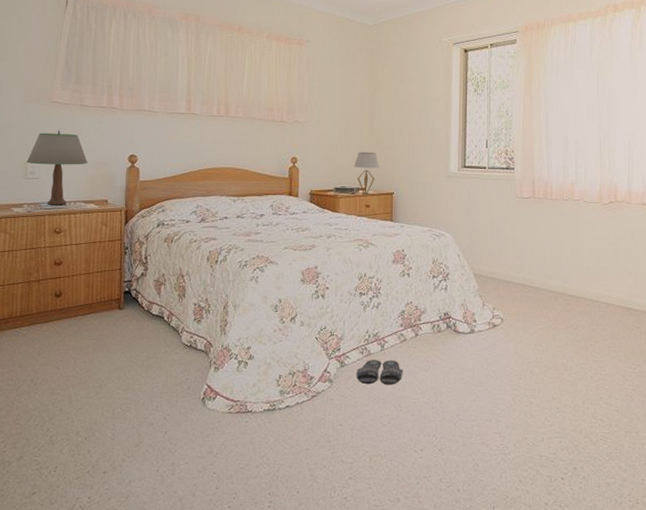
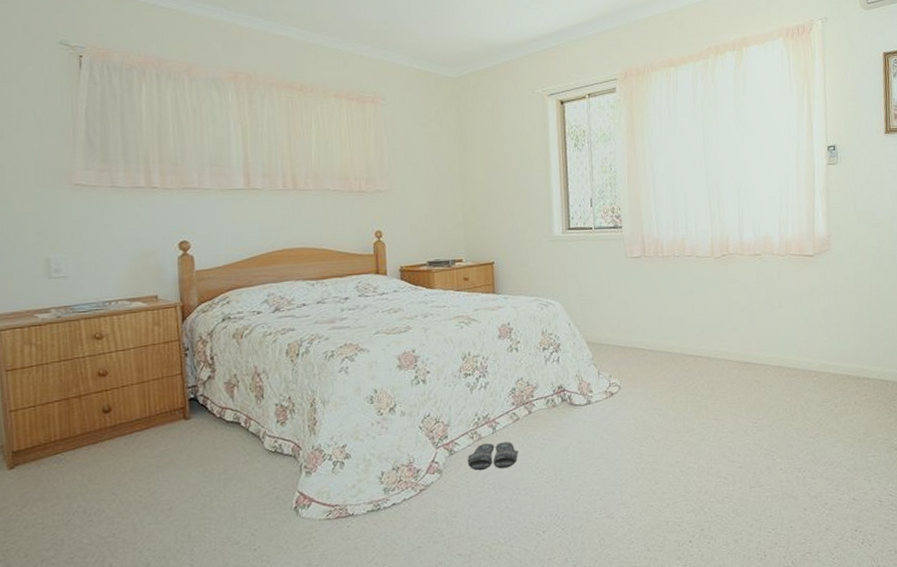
table lamp: present [26,130,88,205] -> none [48,217,128,307]
table lamp: present [353,152,379,194] -> none [447,219,476,266]

